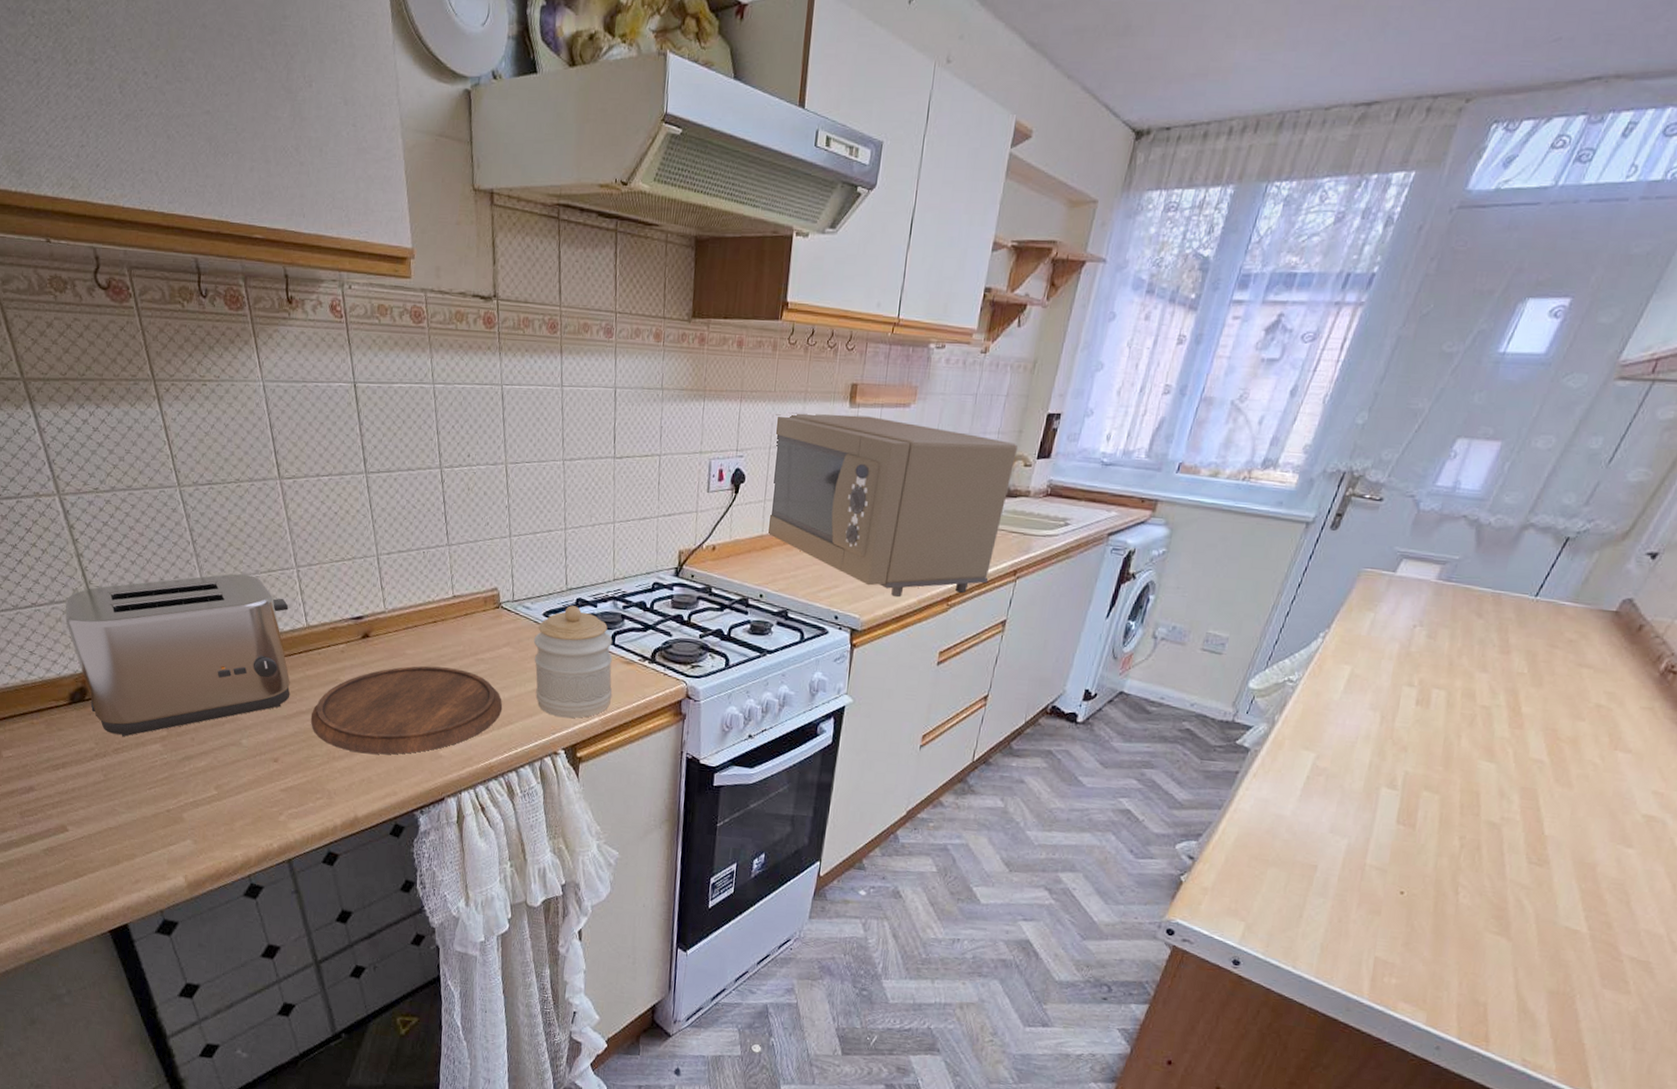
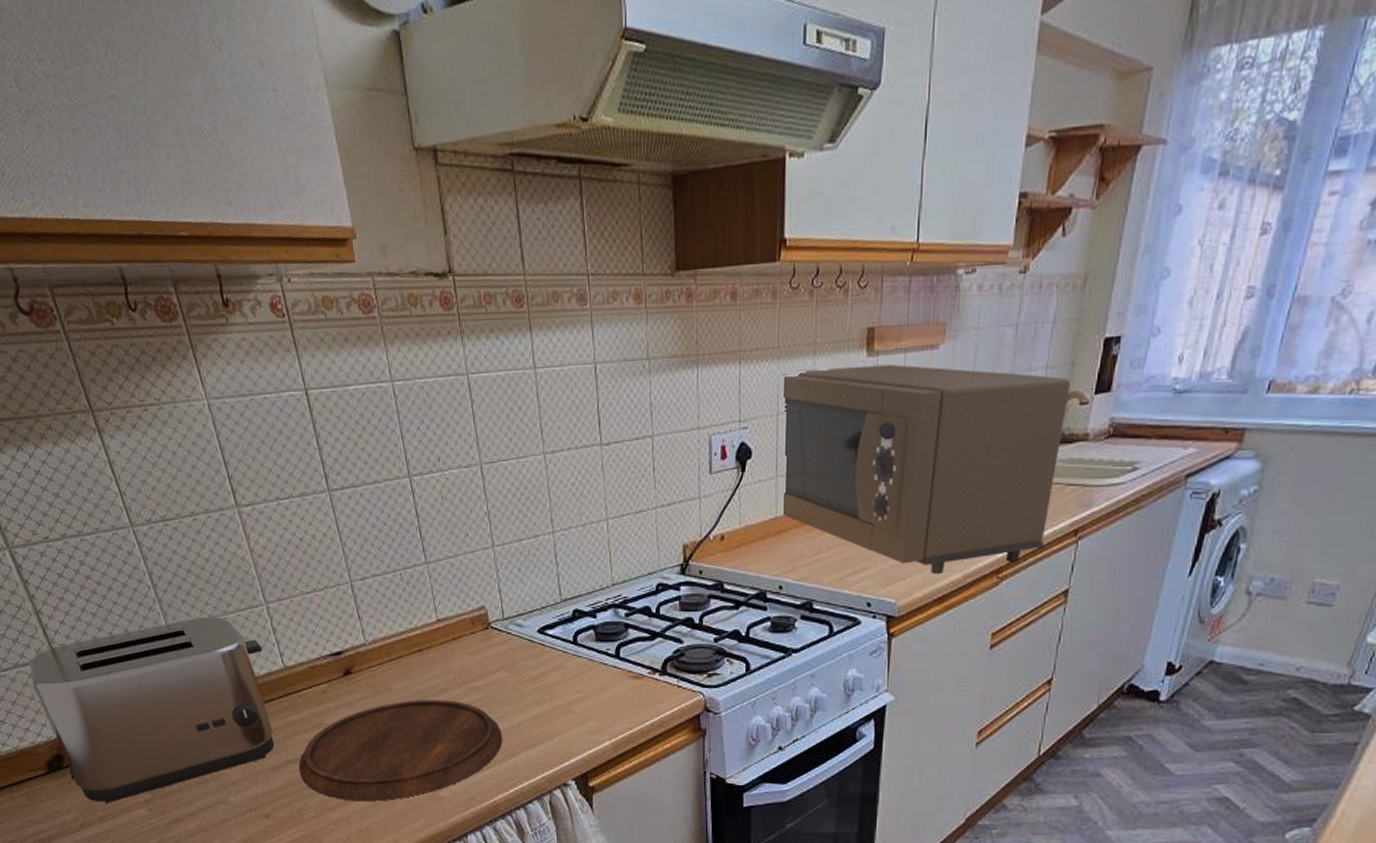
jar: present [533,605,613,718] -> none [529,618,622,745]

